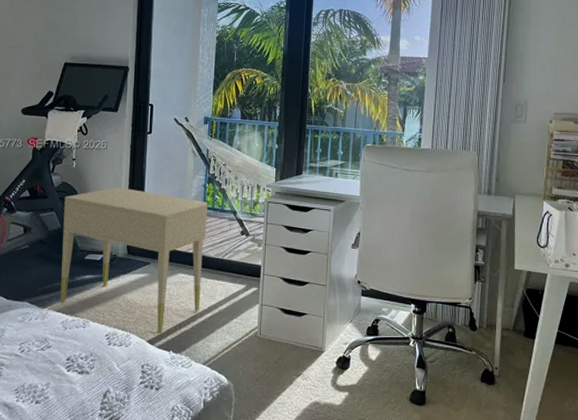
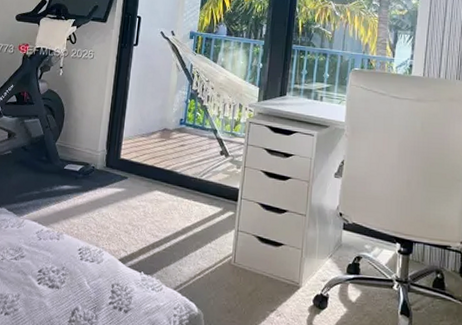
nightstand: present [60,188,208,333] -> none [37,98,188,252]

